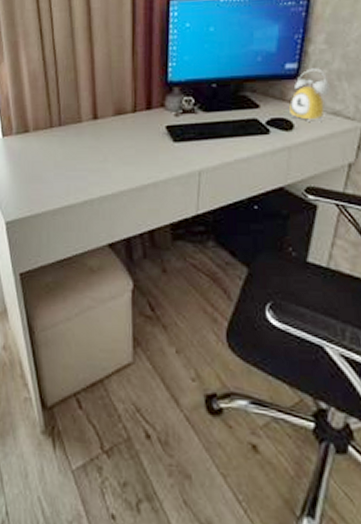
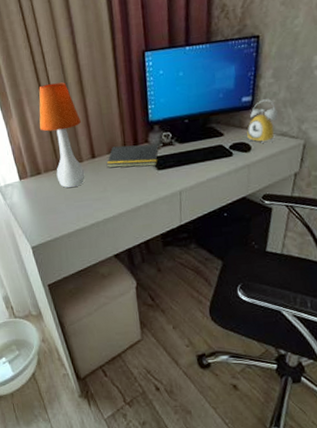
table lamp: none [34,26,85,152] -> present [39,82,85,188]
notepad: none [110,107,177,136] -> present [106,144,159,168]

